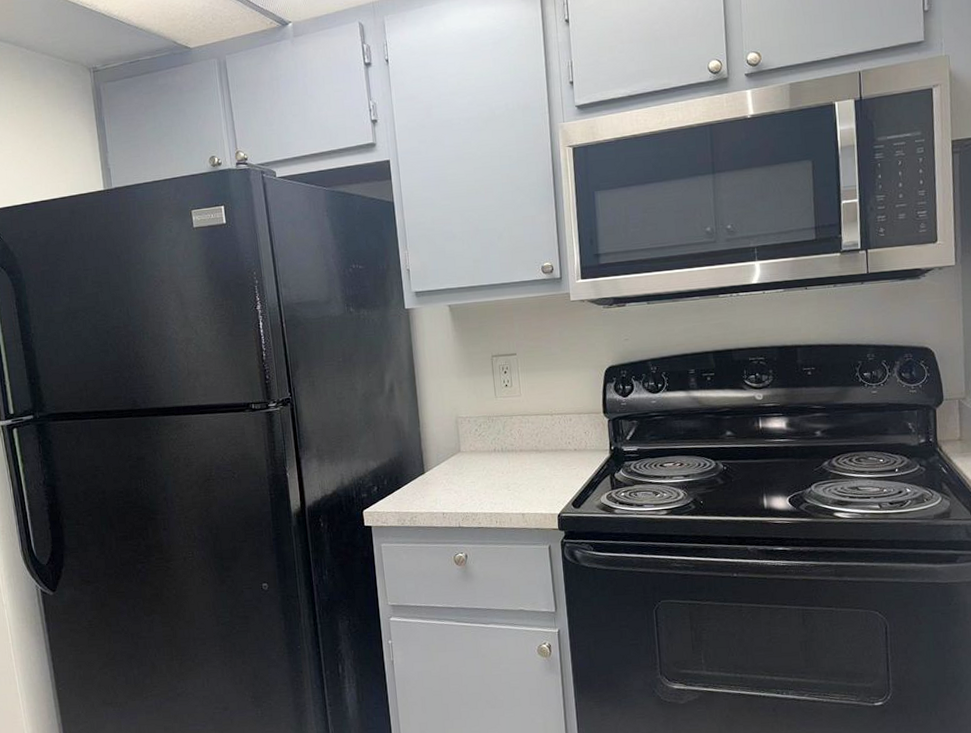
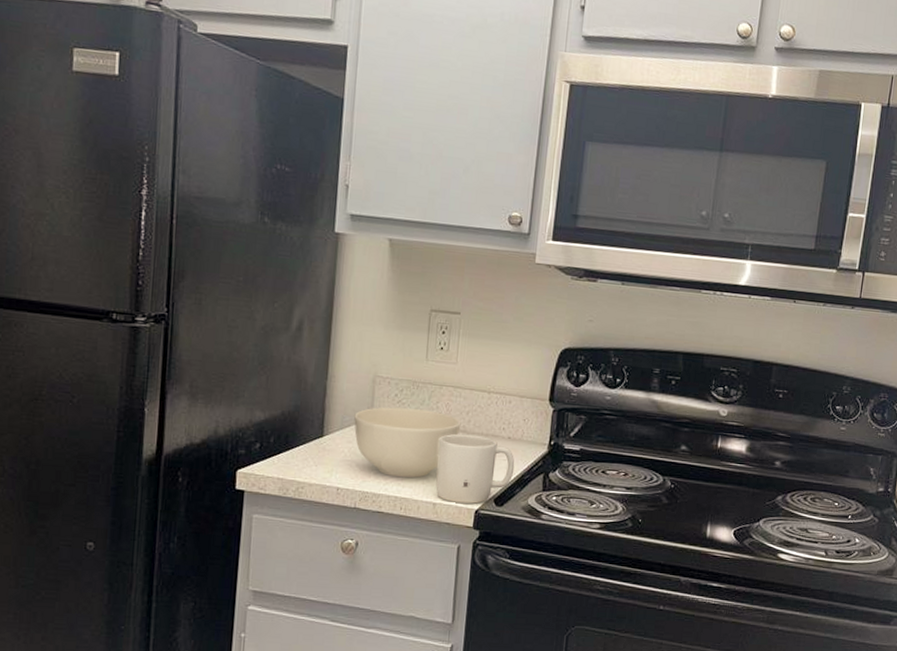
bowl: none [446,437,533,497] -> present [354,407,461,478]
mug: none [517,451,585,511] -> present [436,433,515,504]

